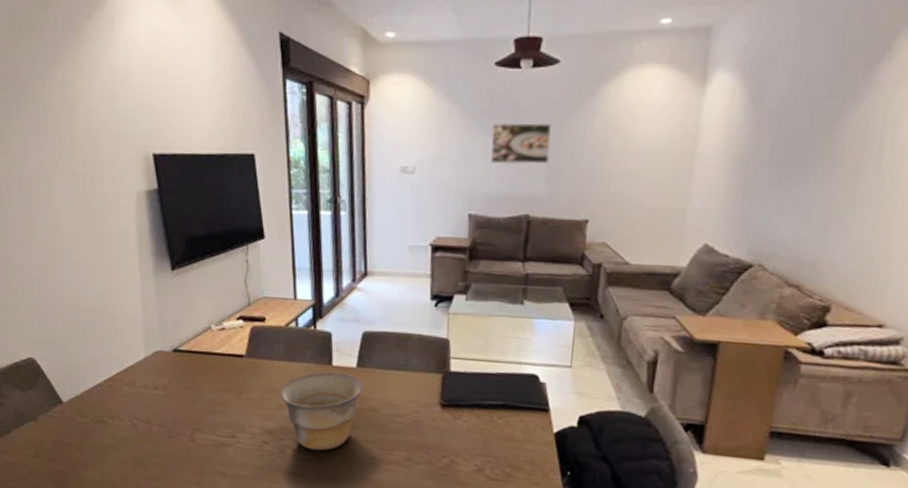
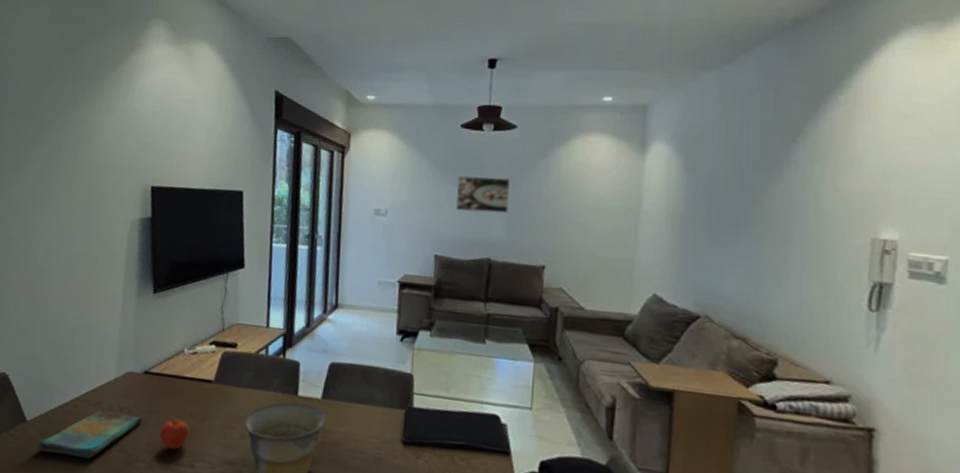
dish towel: none [78,389,178,435] -> present [37,410,143,459]
fruit: none [197,393,227,422] -> present [159,419,190,450]

